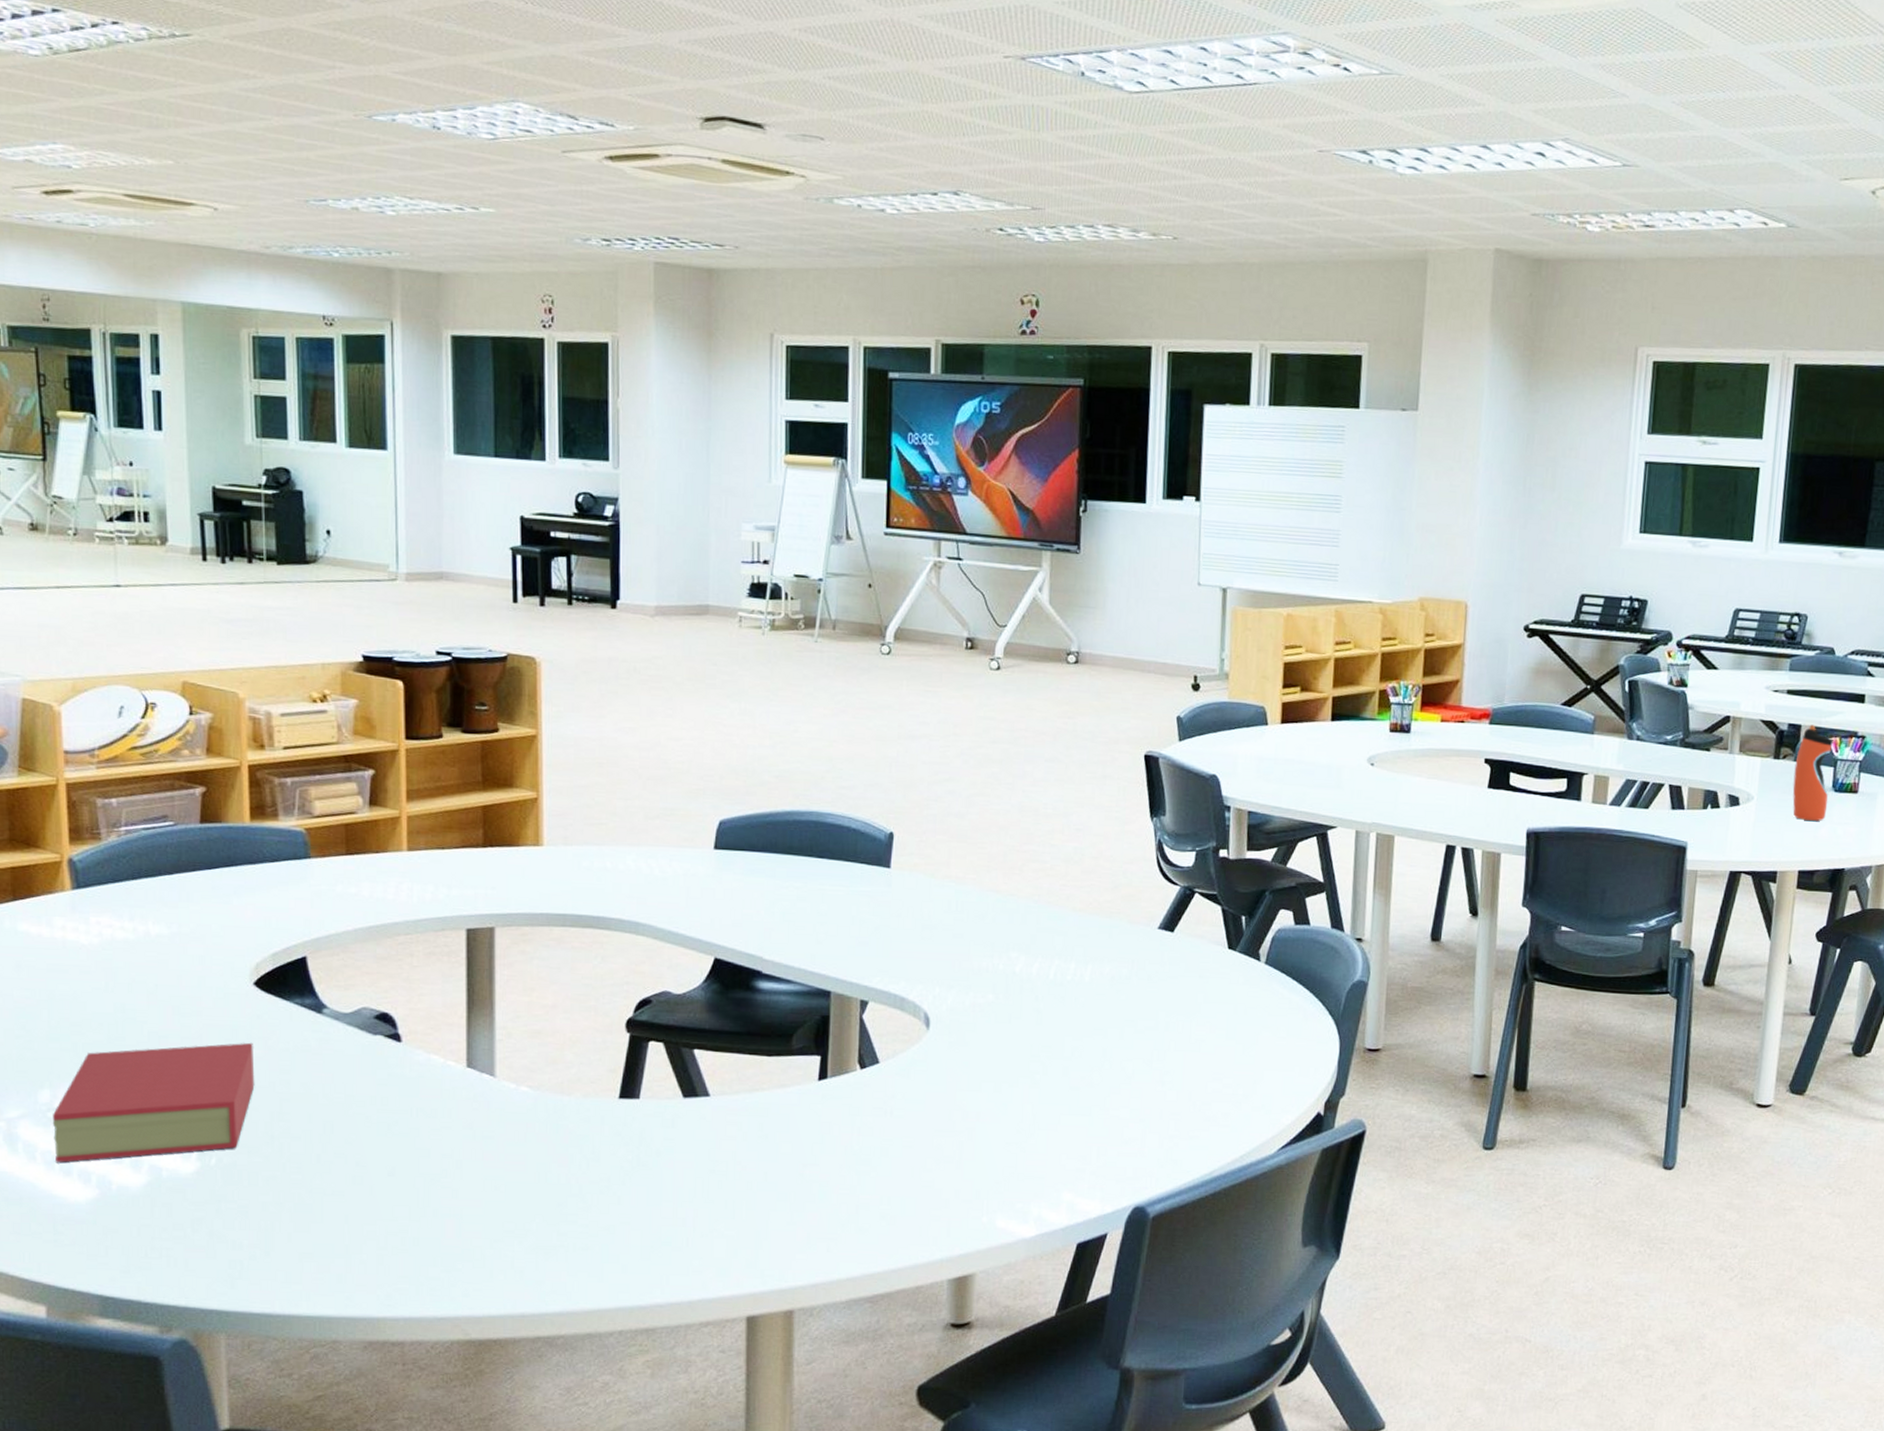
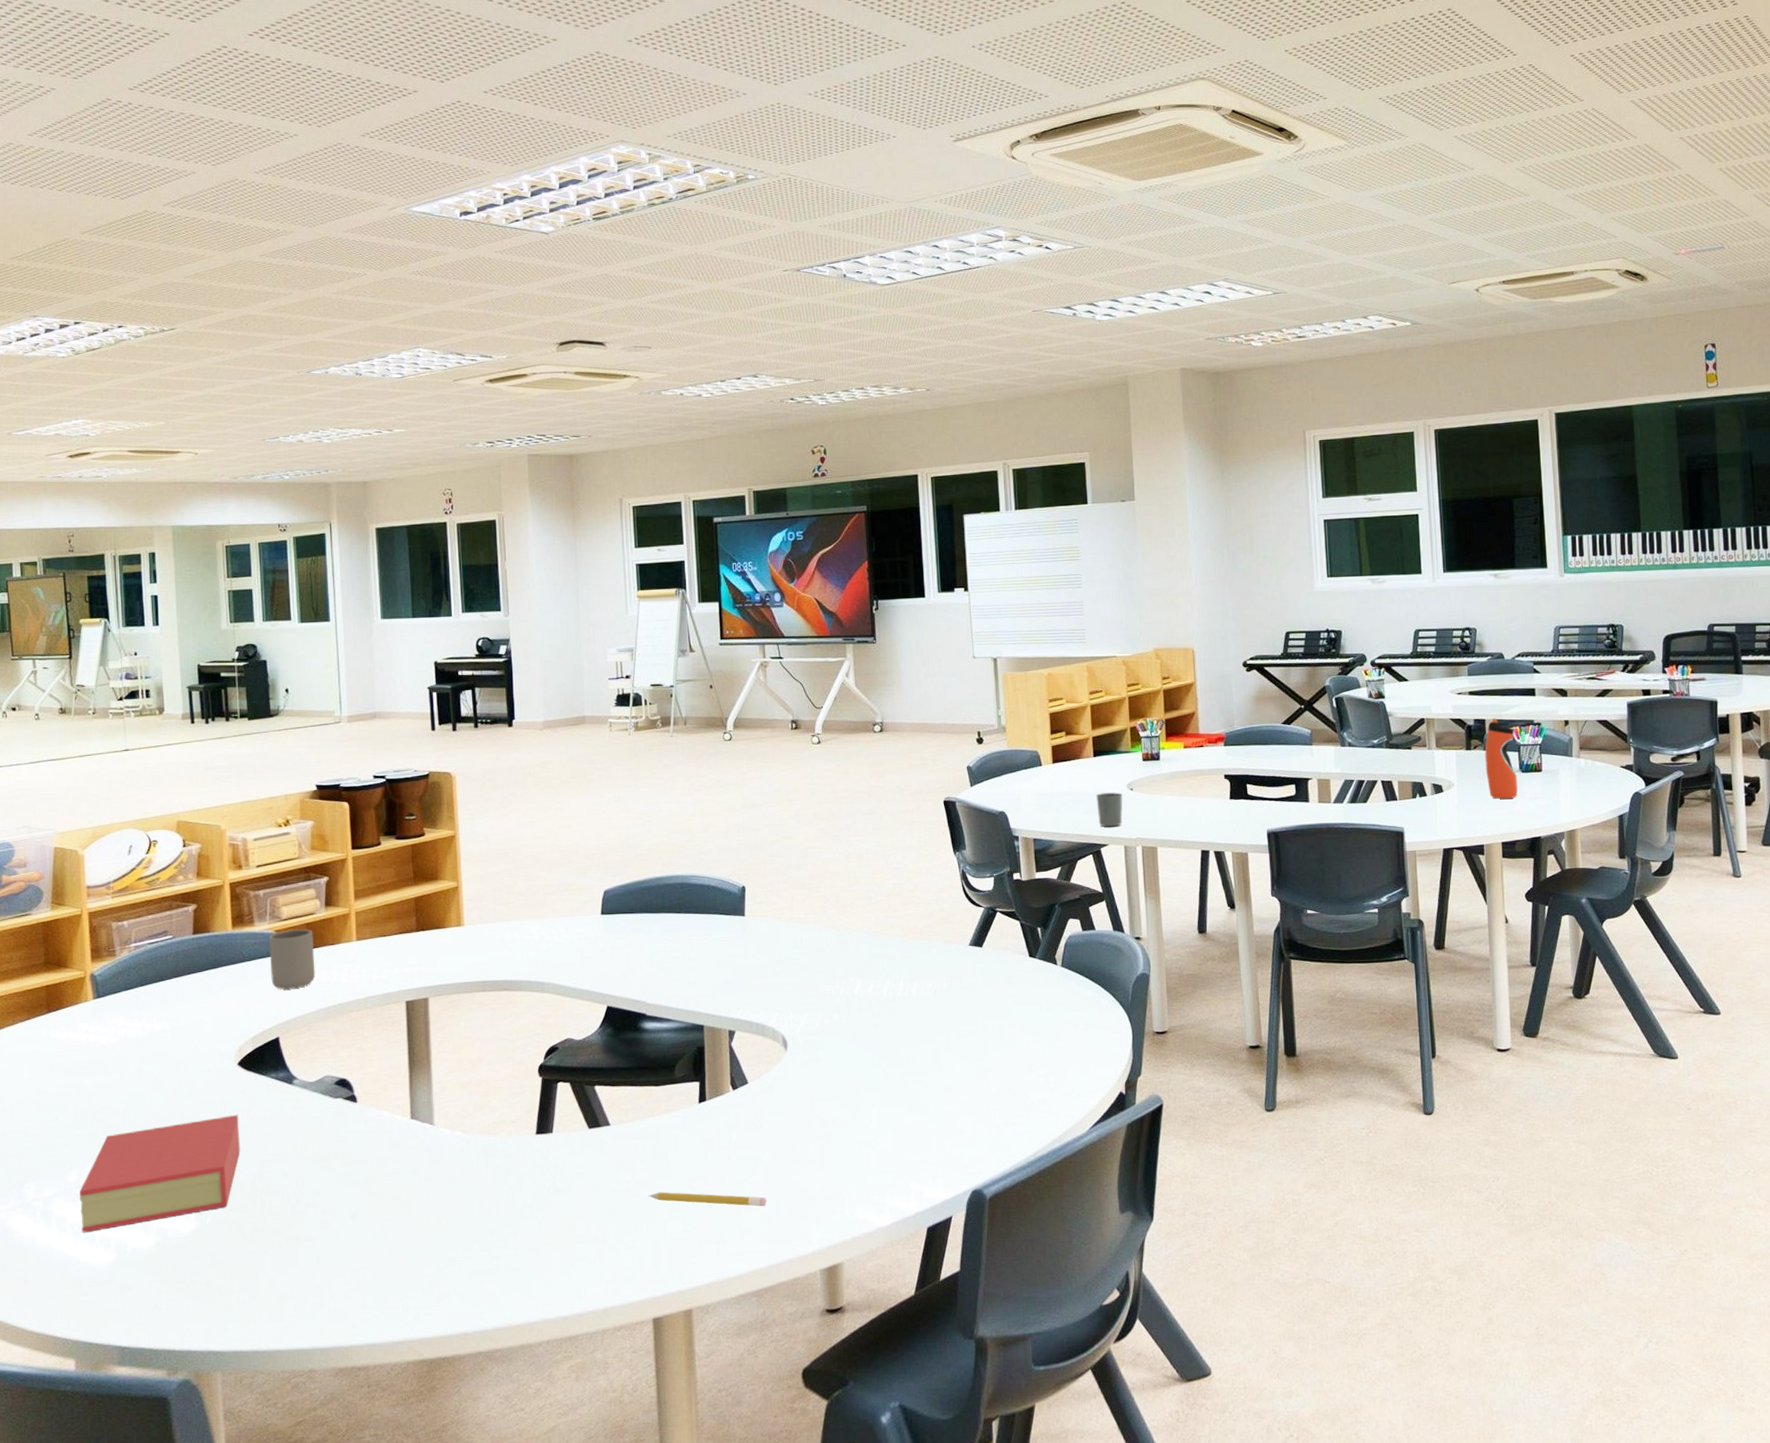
cup: none [296,829,355,901] -> present [269,929,316,989]
pencil: none [750,1176,892,1205] -> present [648,1191,767,1207]
cup: none [1328,765,1361,807] -> present [1096,792,1123,827]

